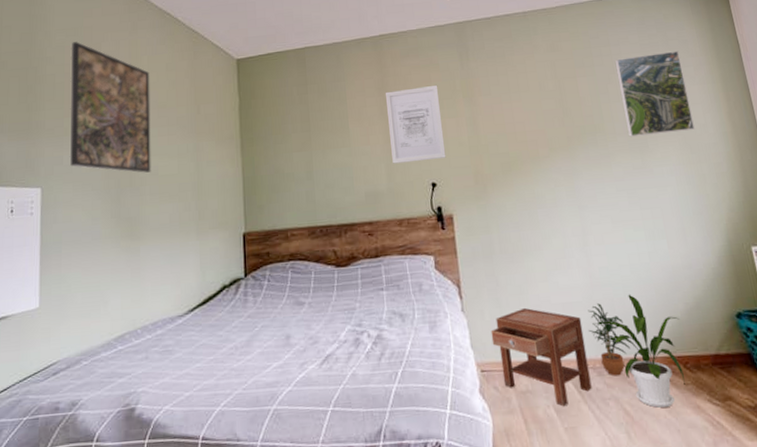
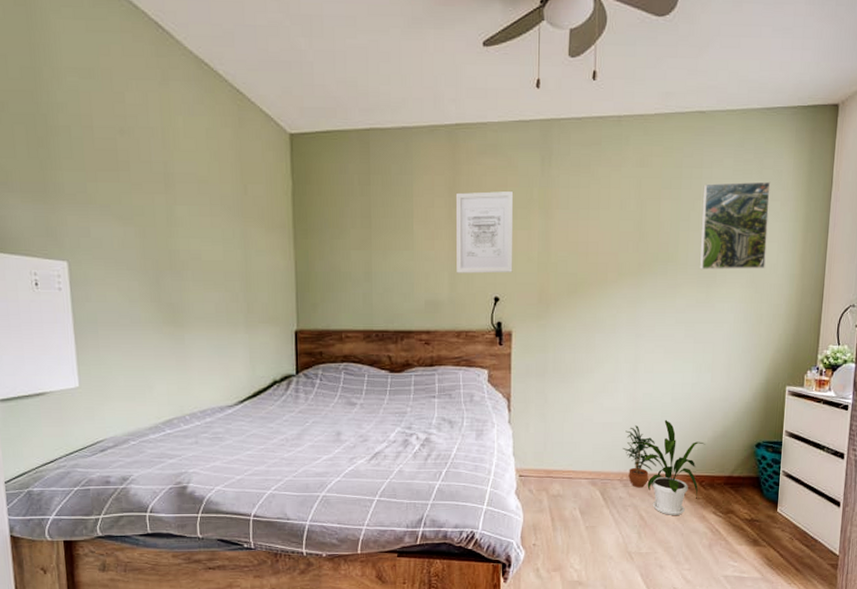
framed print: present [69,42,151,173] -> none [86,87,193,256]
nightstand: present [490,307,592,407] -> none [533,424,618,510]

